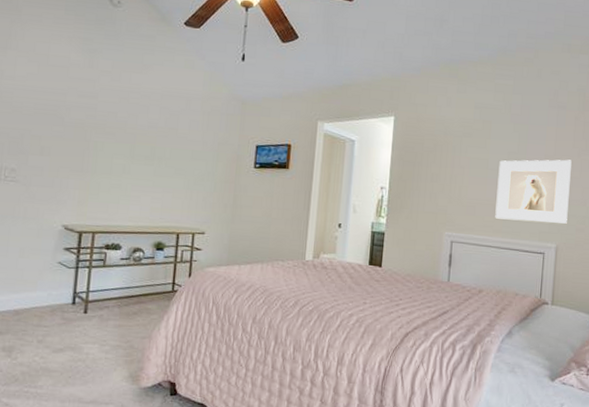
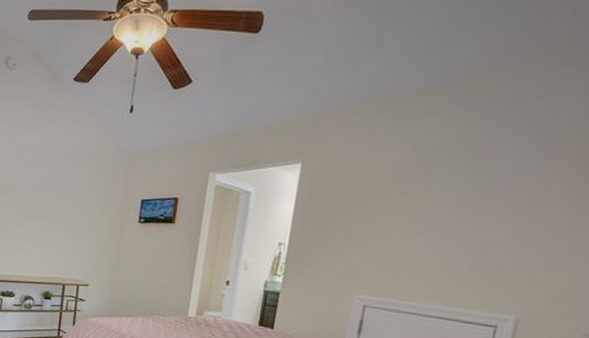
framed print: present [495,159,572,224] -> none [427,210,557,292]

